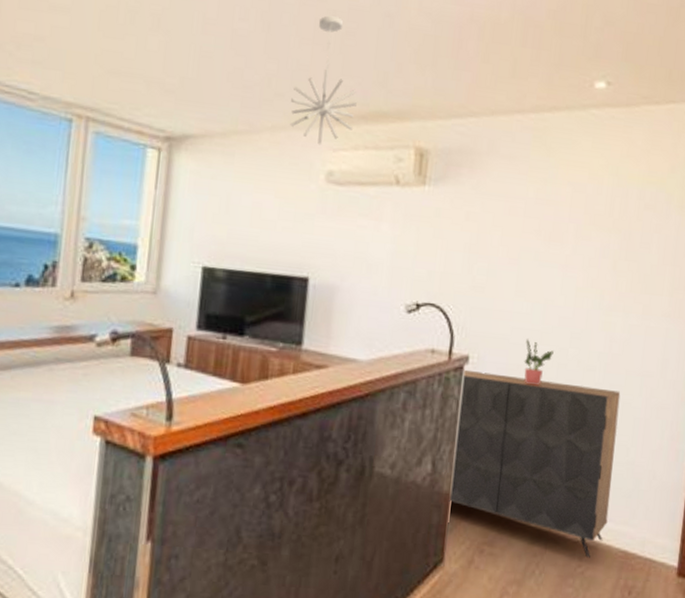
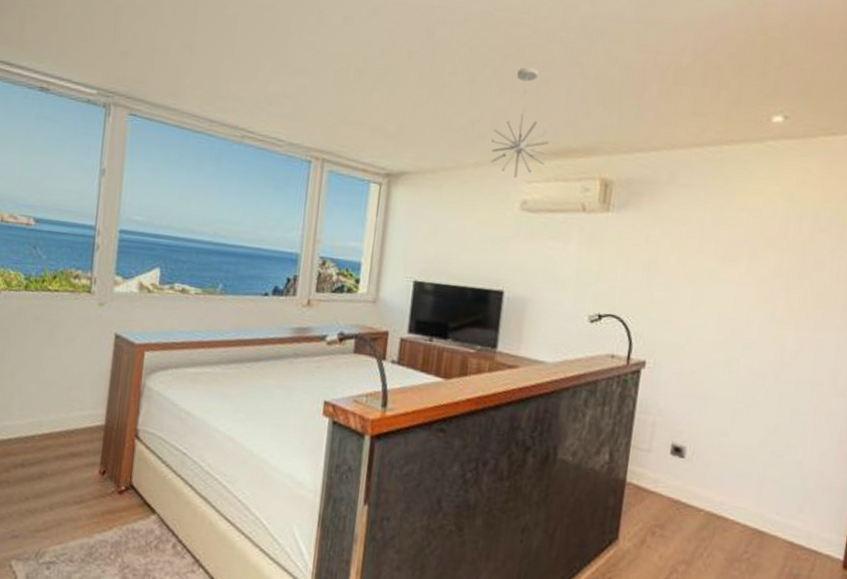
dresser: present [448,369,621,558] -> none [623,372,791,546]
potted plant: present [524,339,554,386] -> none [697,348,726,389]

